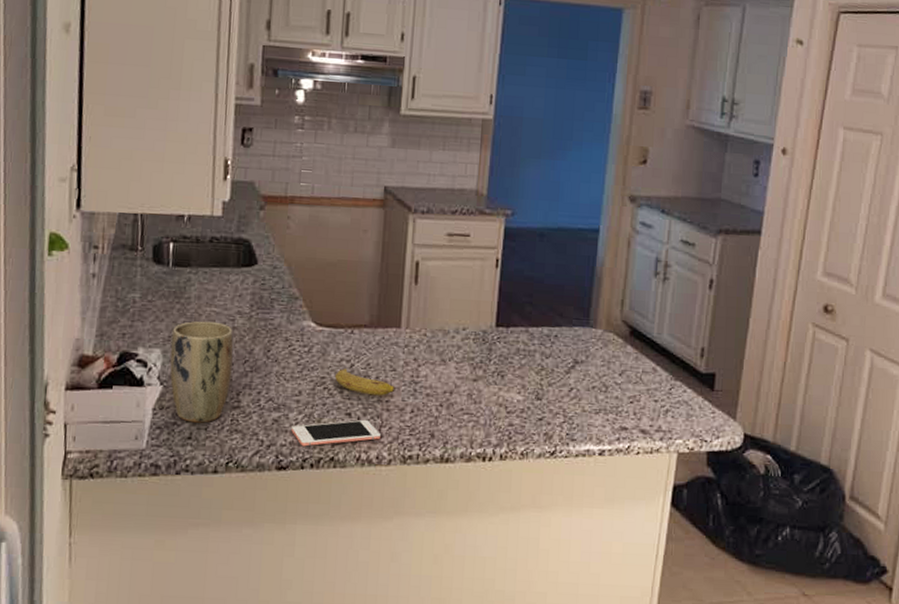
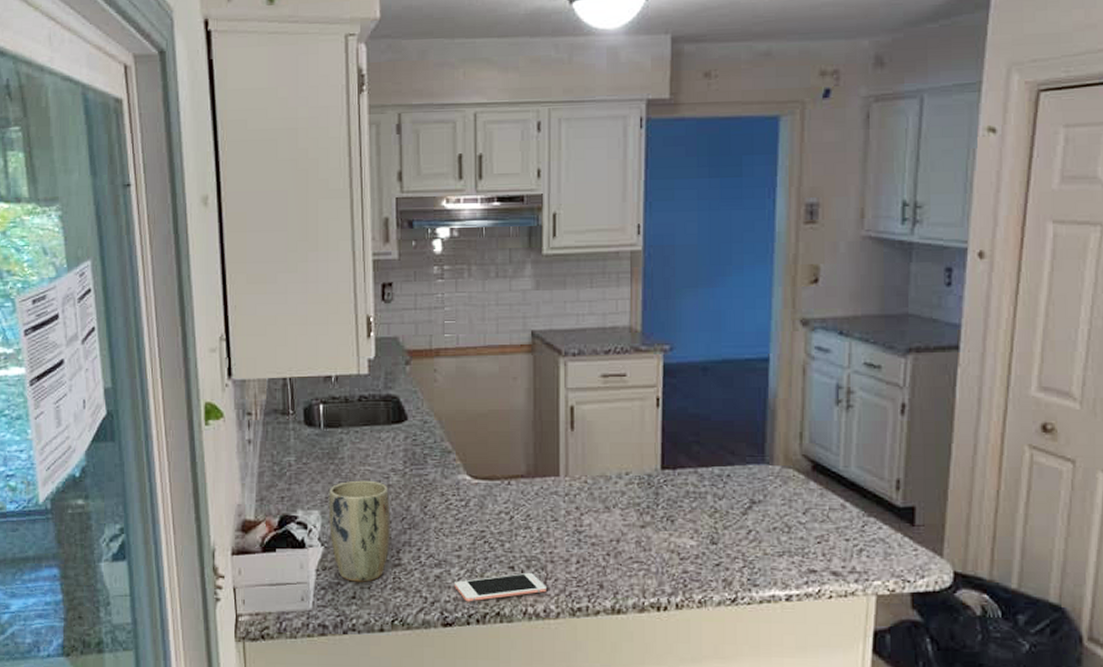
fruit: present [335,368,396,396] -> none [495,521,559,548]

